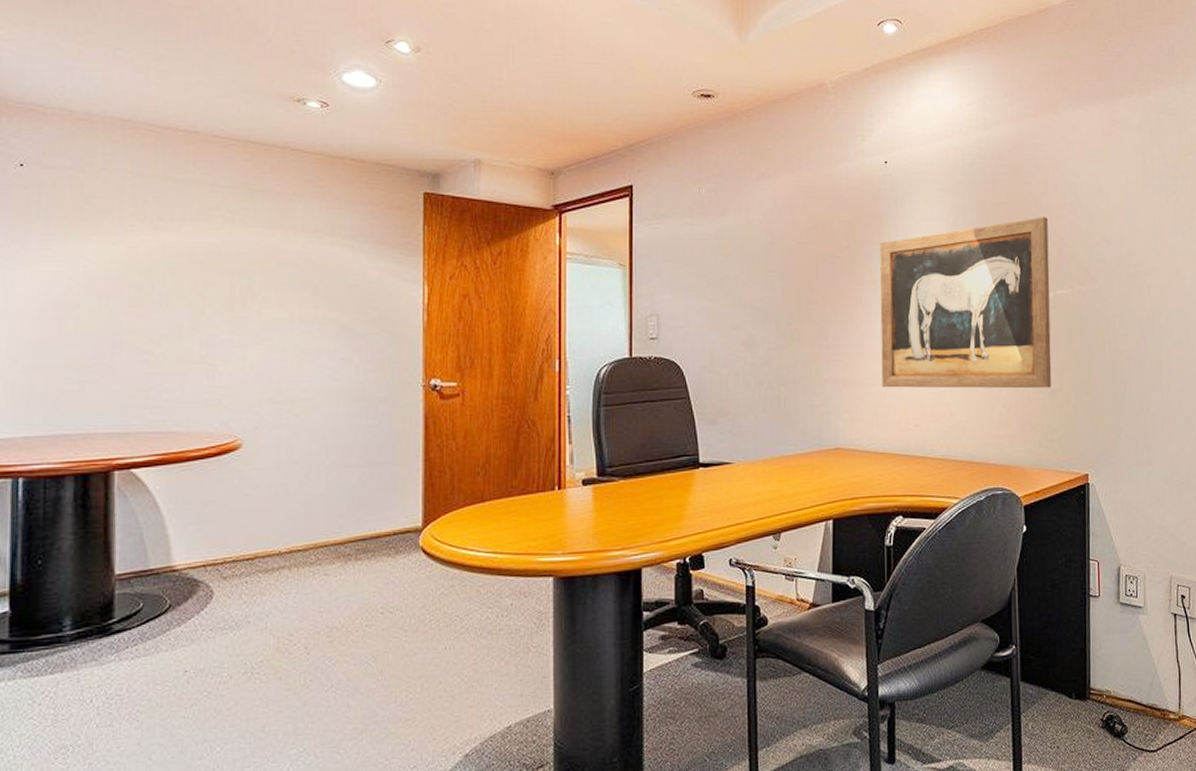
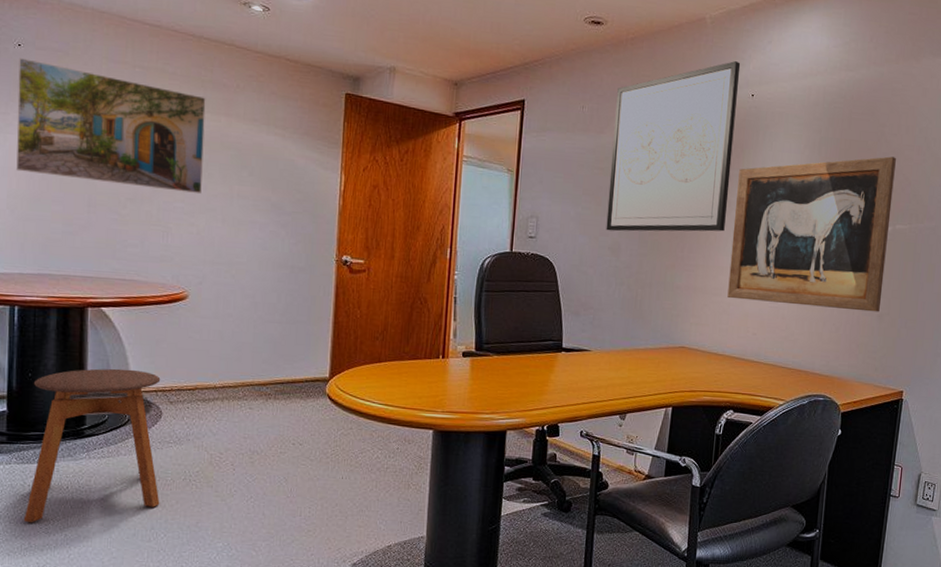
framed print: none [19,180,256,323] -> present [16,58,206,195]
stool: none [32,542,214,754] -> present [23,368,161,523]
wall art: none [736,127,871,324] -> present [606,61,741,232]

